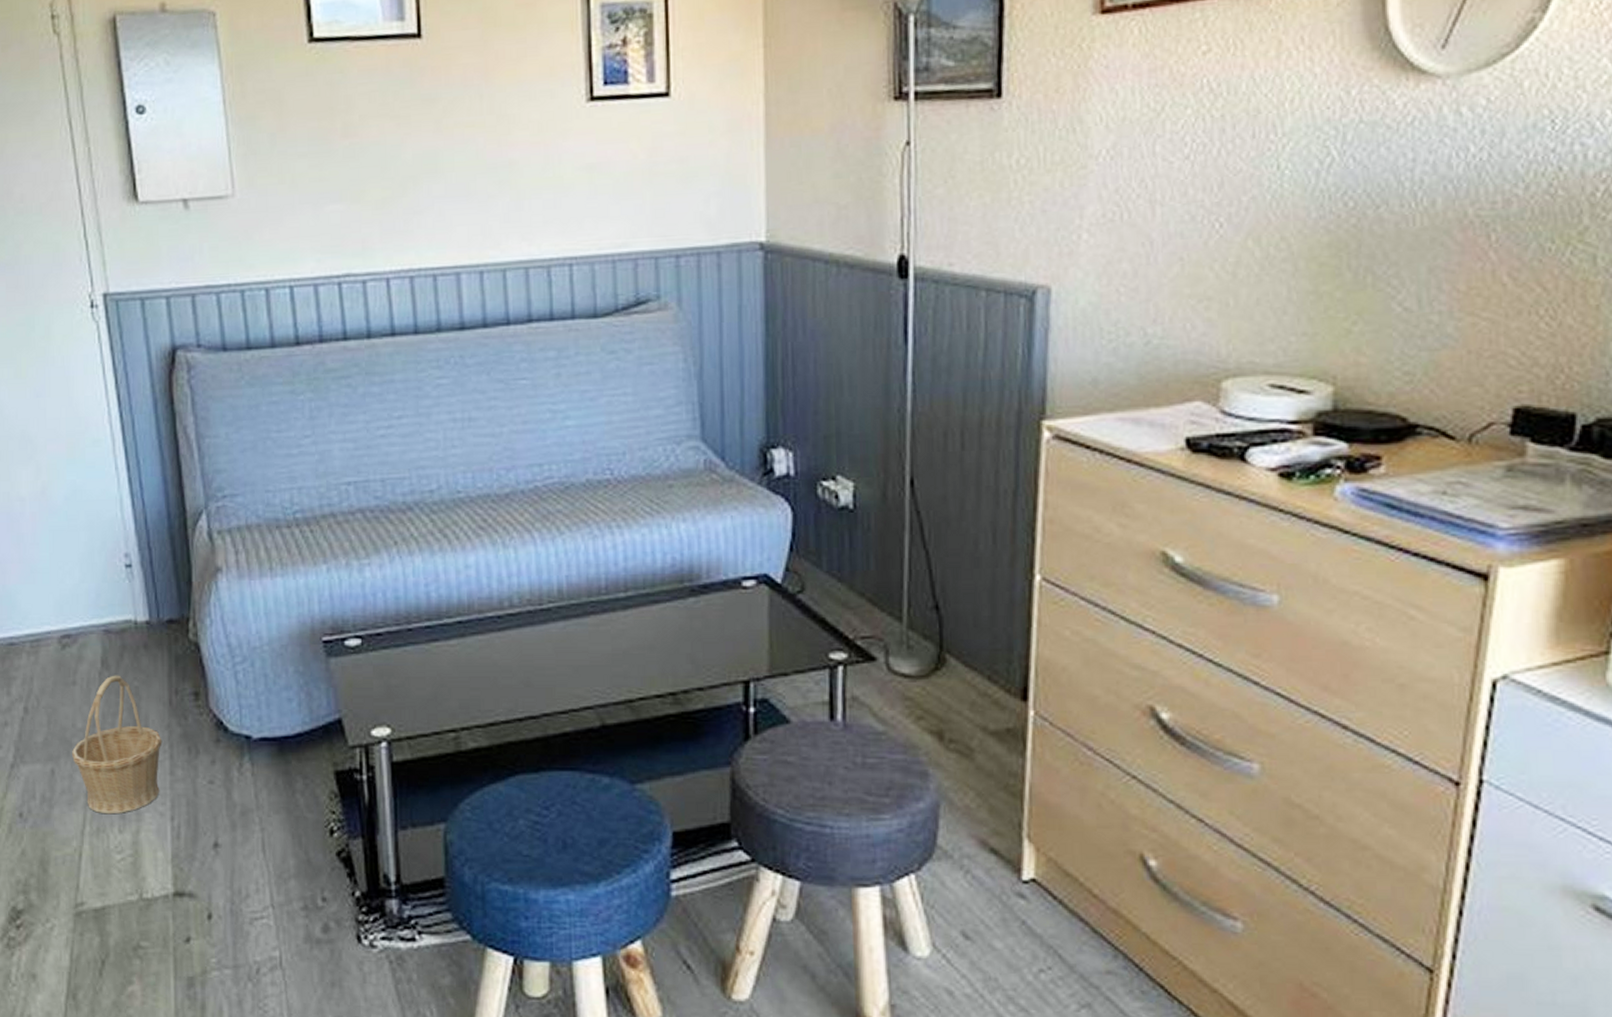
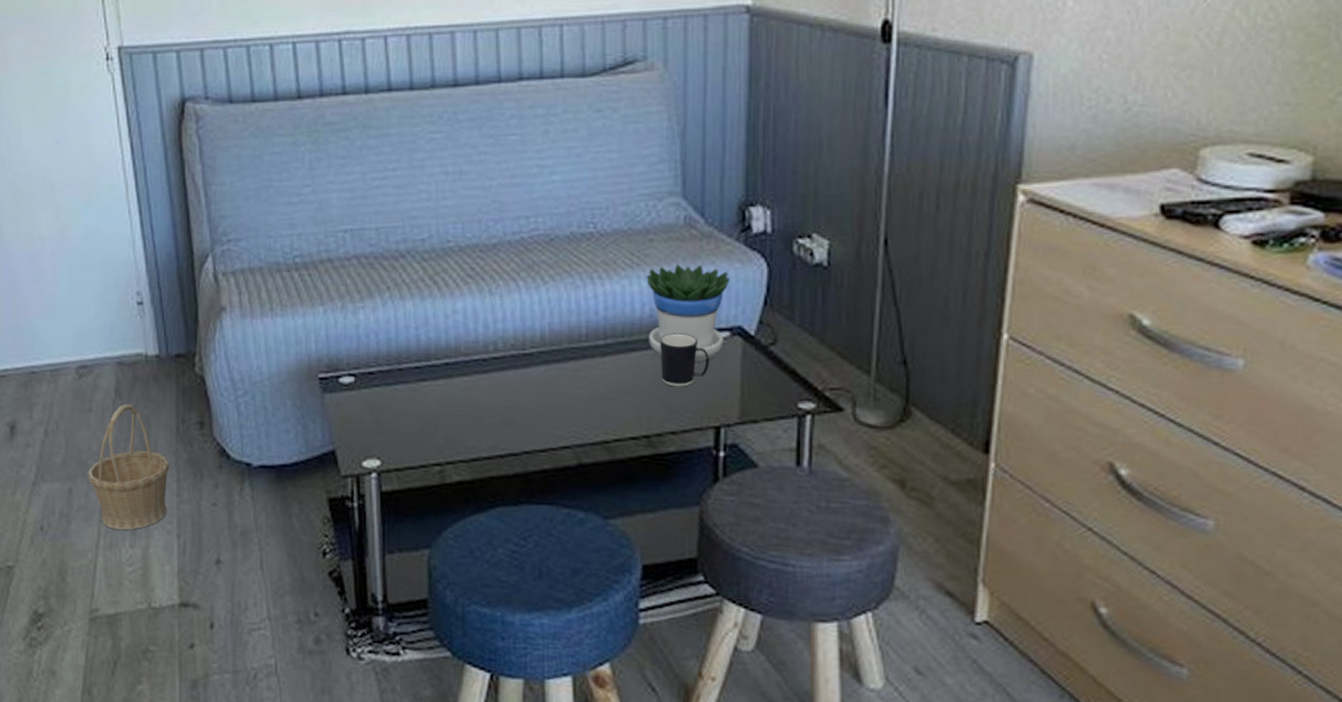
flowerpot: none [667,511,753,613] -> present [646,264,729,362]
mug: none [683,583,736,640] -> present [660,333,710,387]

